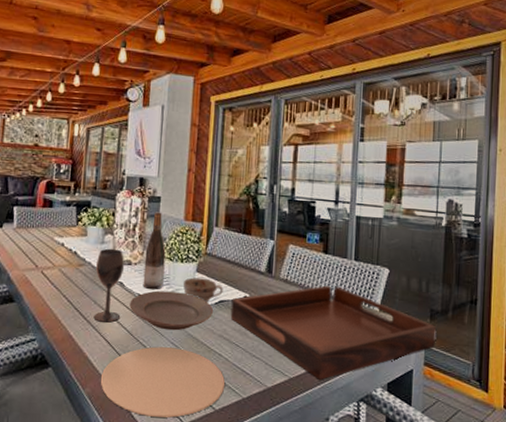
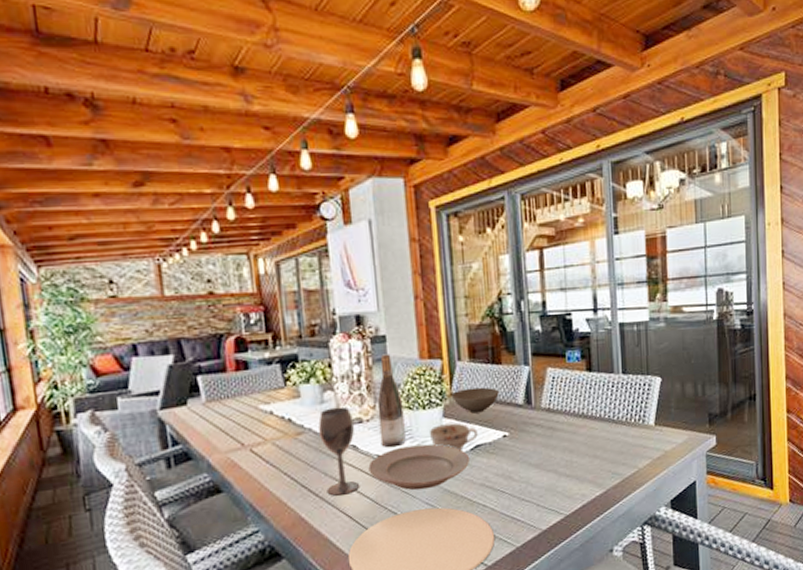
bowl: none [206,251,246,273] -> present [452,387,499,414]
serving tray: present [230,285,437,380] -> none [489,406,717,511]

